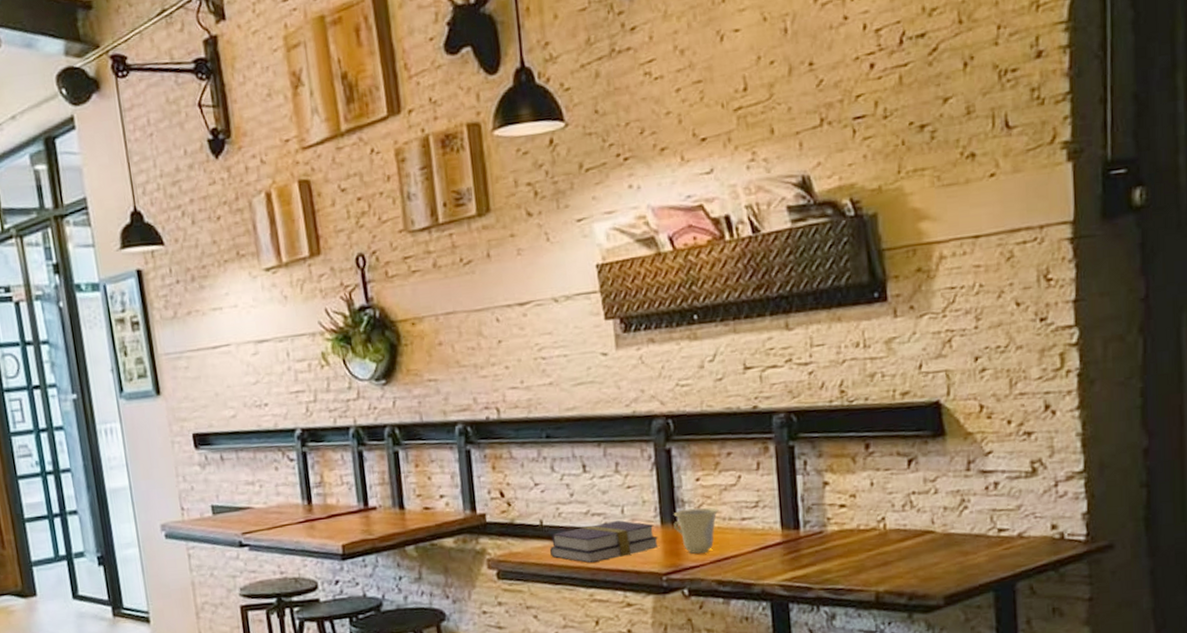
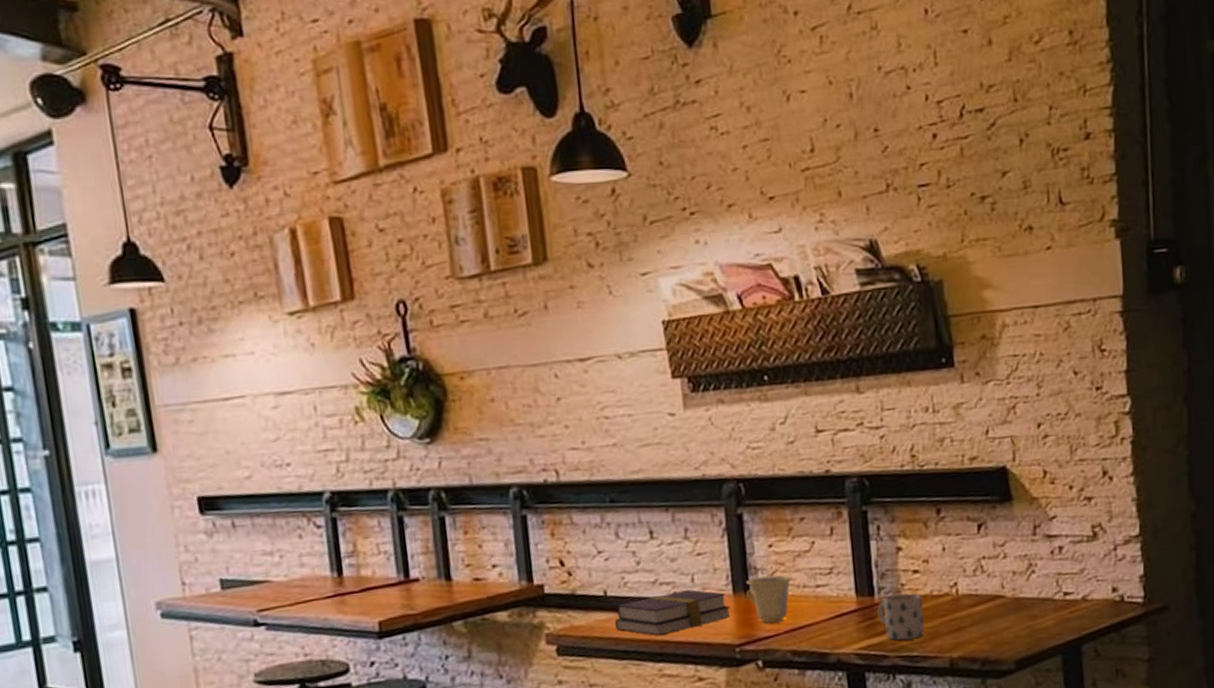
mug: none [803,527,851,574] -> present [877,593,925,641]

